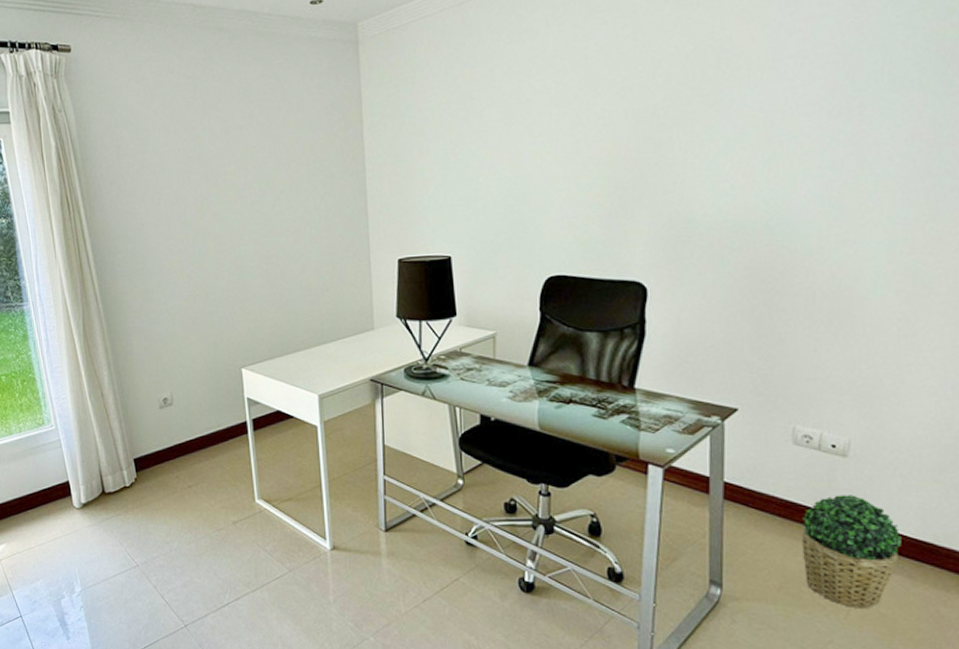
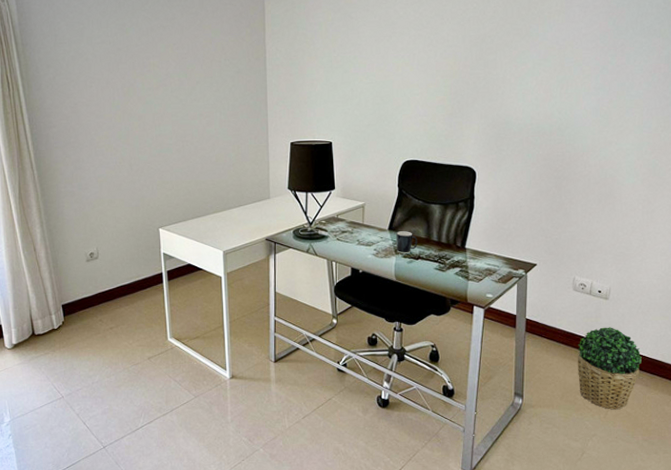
mug: none [538,367,569,397] -> present [395,231,418,254]

